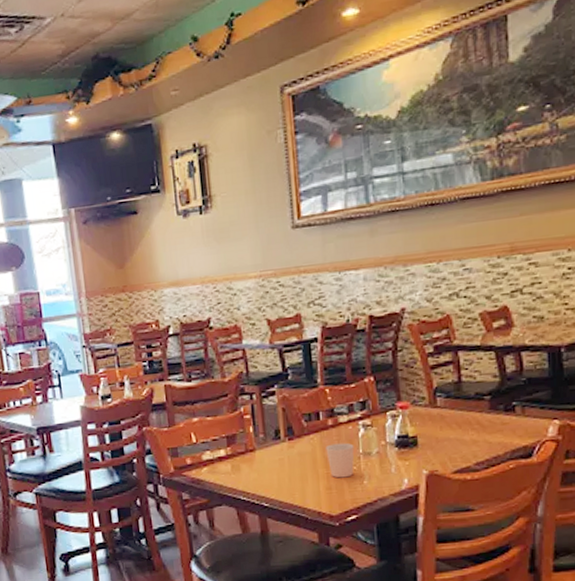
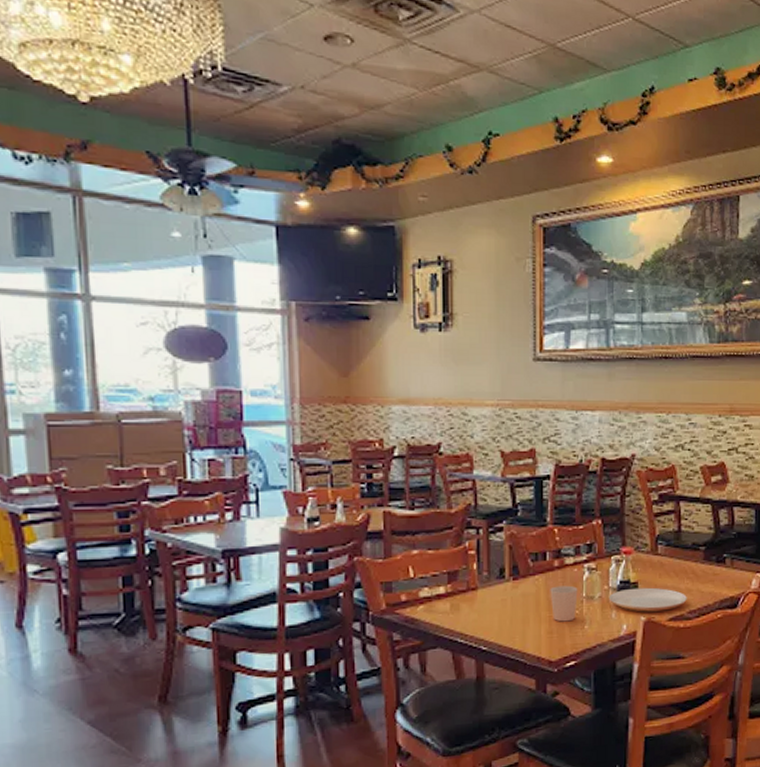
plate: none [386,440,473,466] -> present [608,587,687,612]

